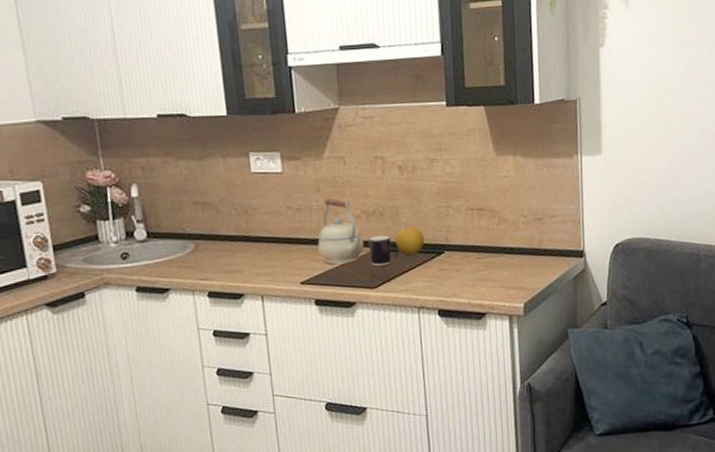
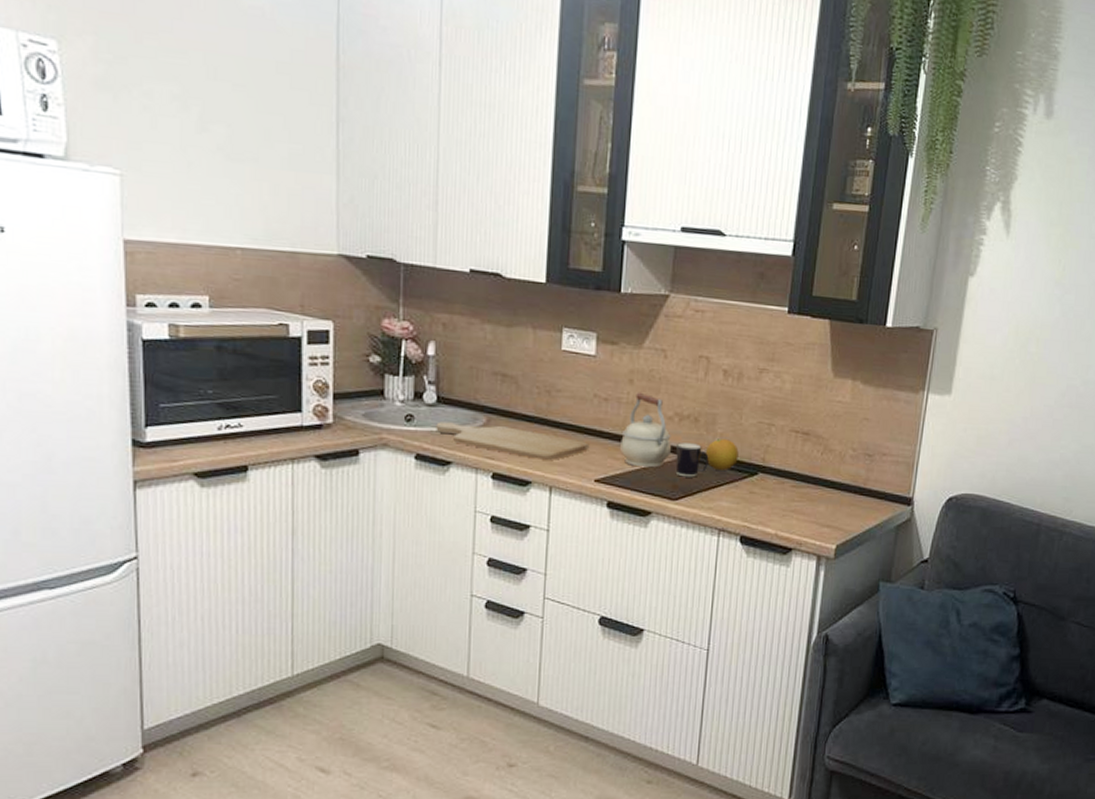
chopping board: none [150,248,291,273] -> present [436,422,590,460]

